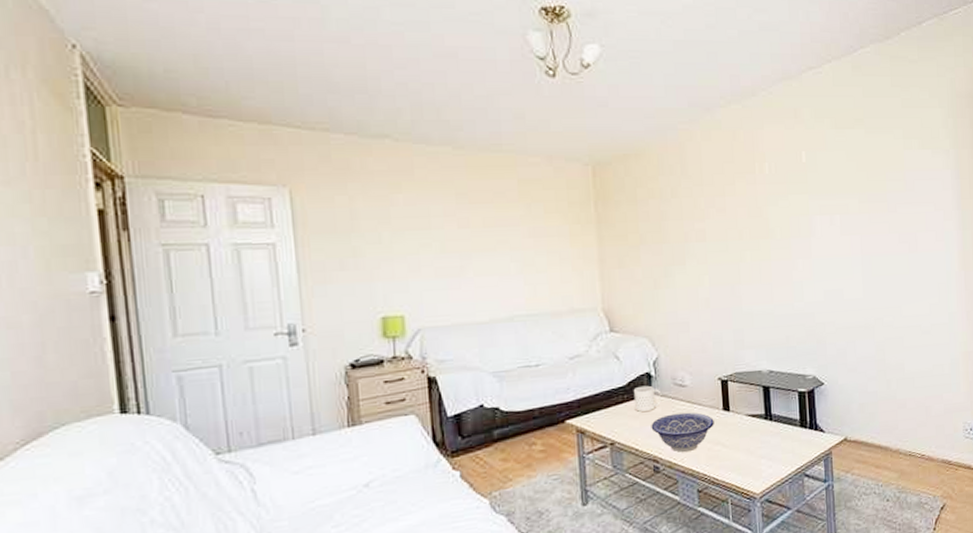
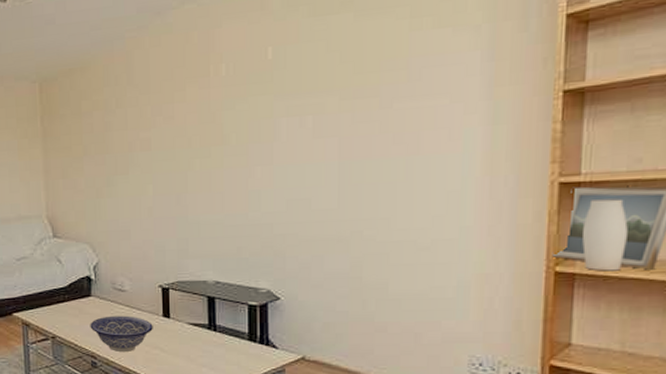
mug: present [633,385,662,413] -> none [74,288,101,312]

